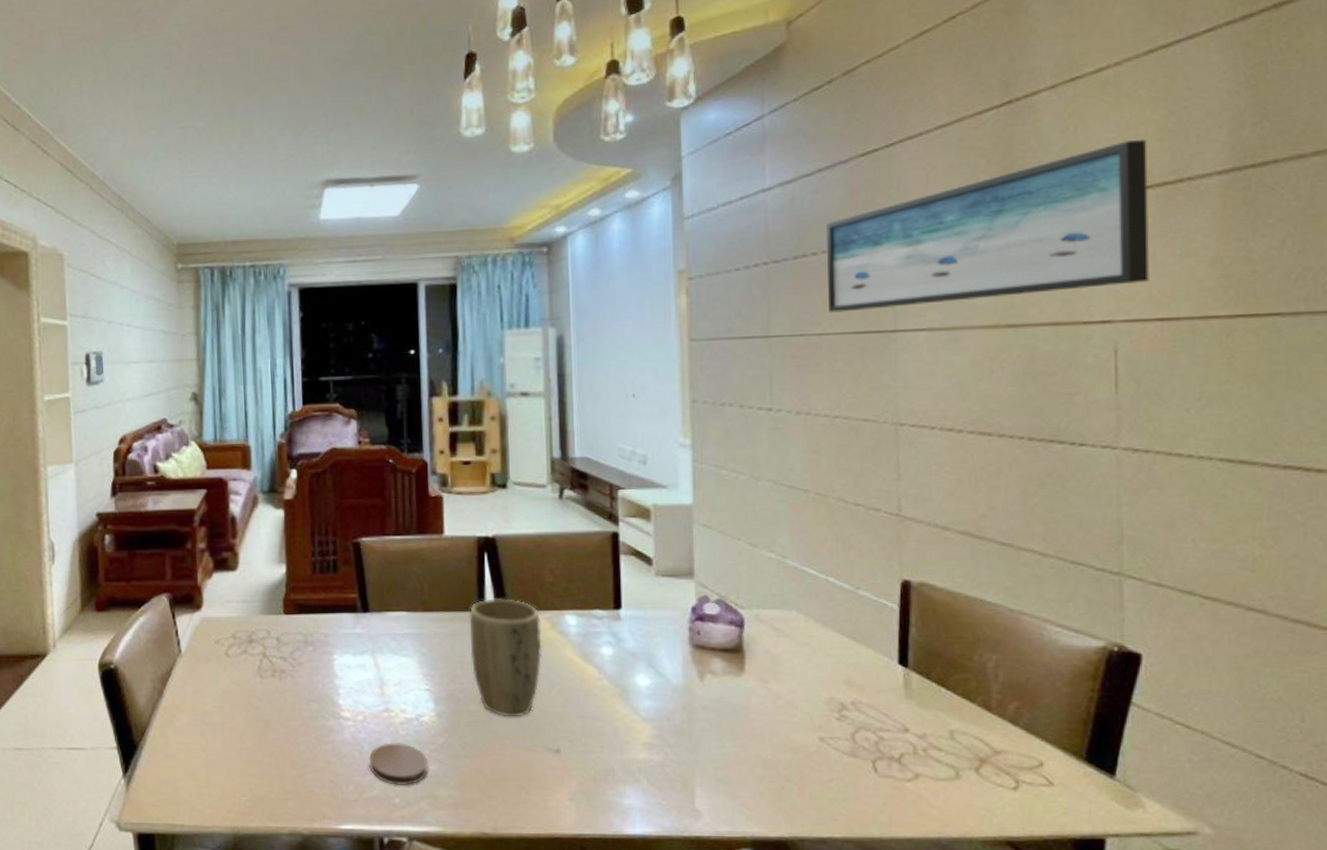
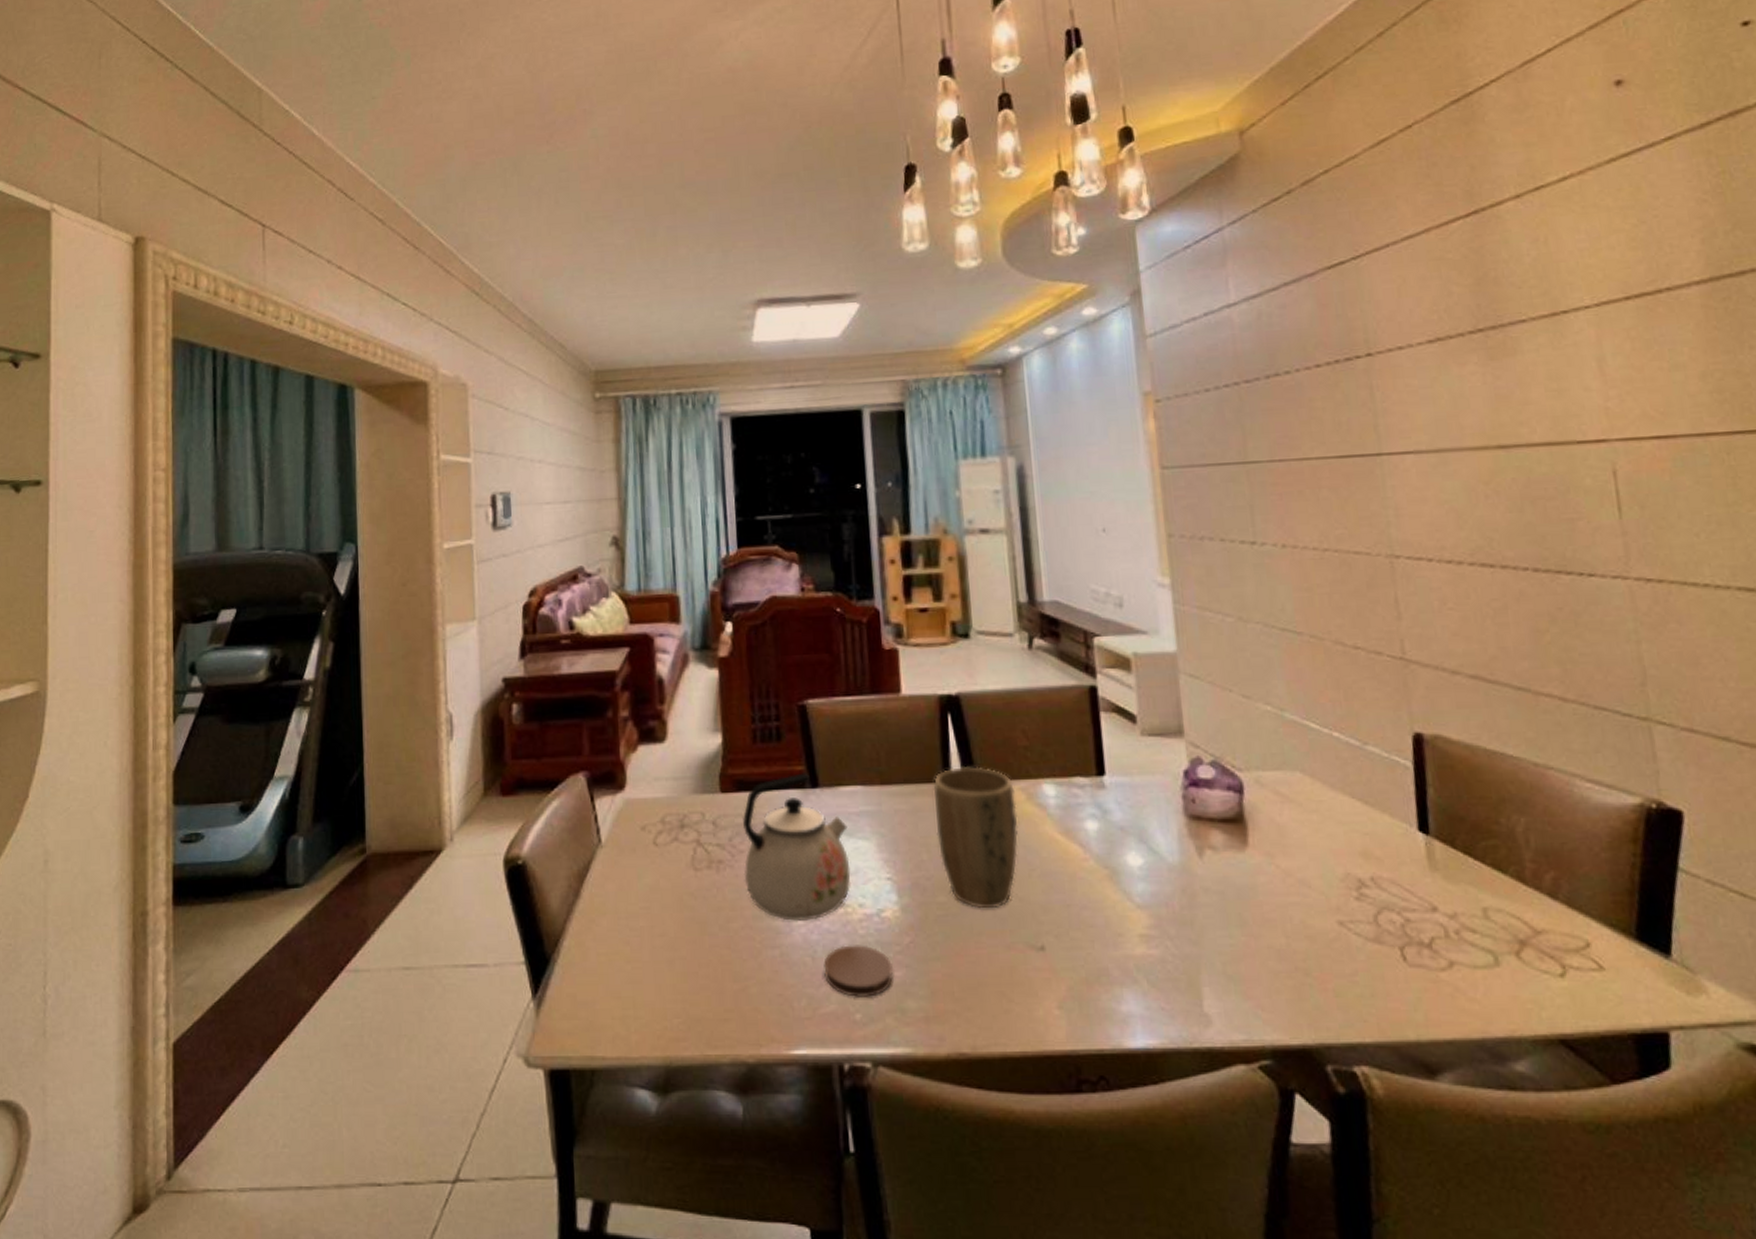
kettle: none [302,600,395,722] -> present [743,773,851,921]
wall art: present [827,140,1149,313] -> none [1298,249,1640,436]

